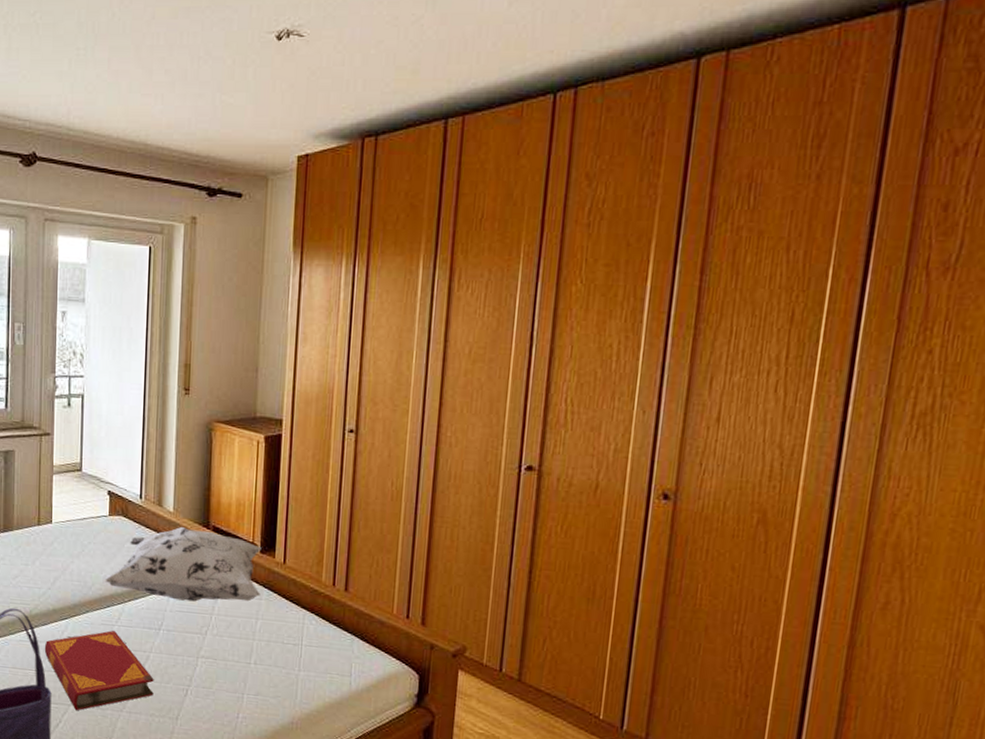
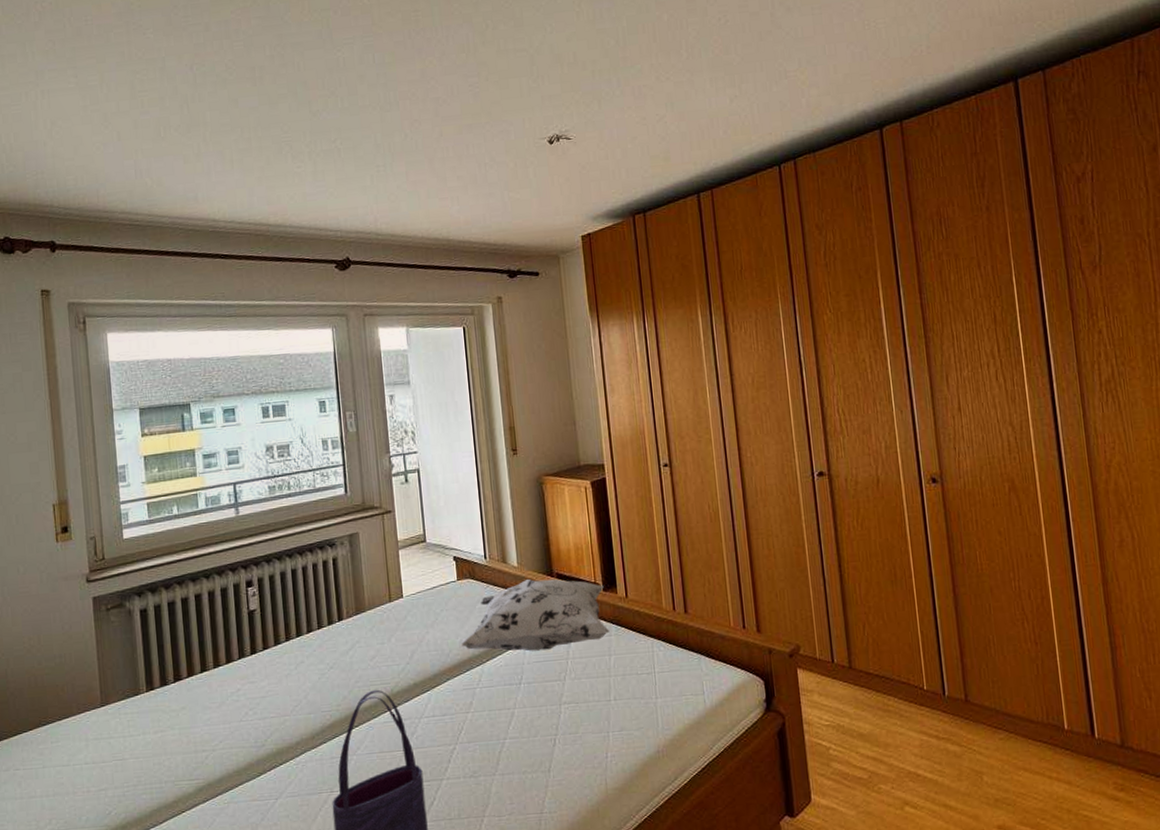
hardback book: present [44,630,154,711] -> none [409,694,523,784]

